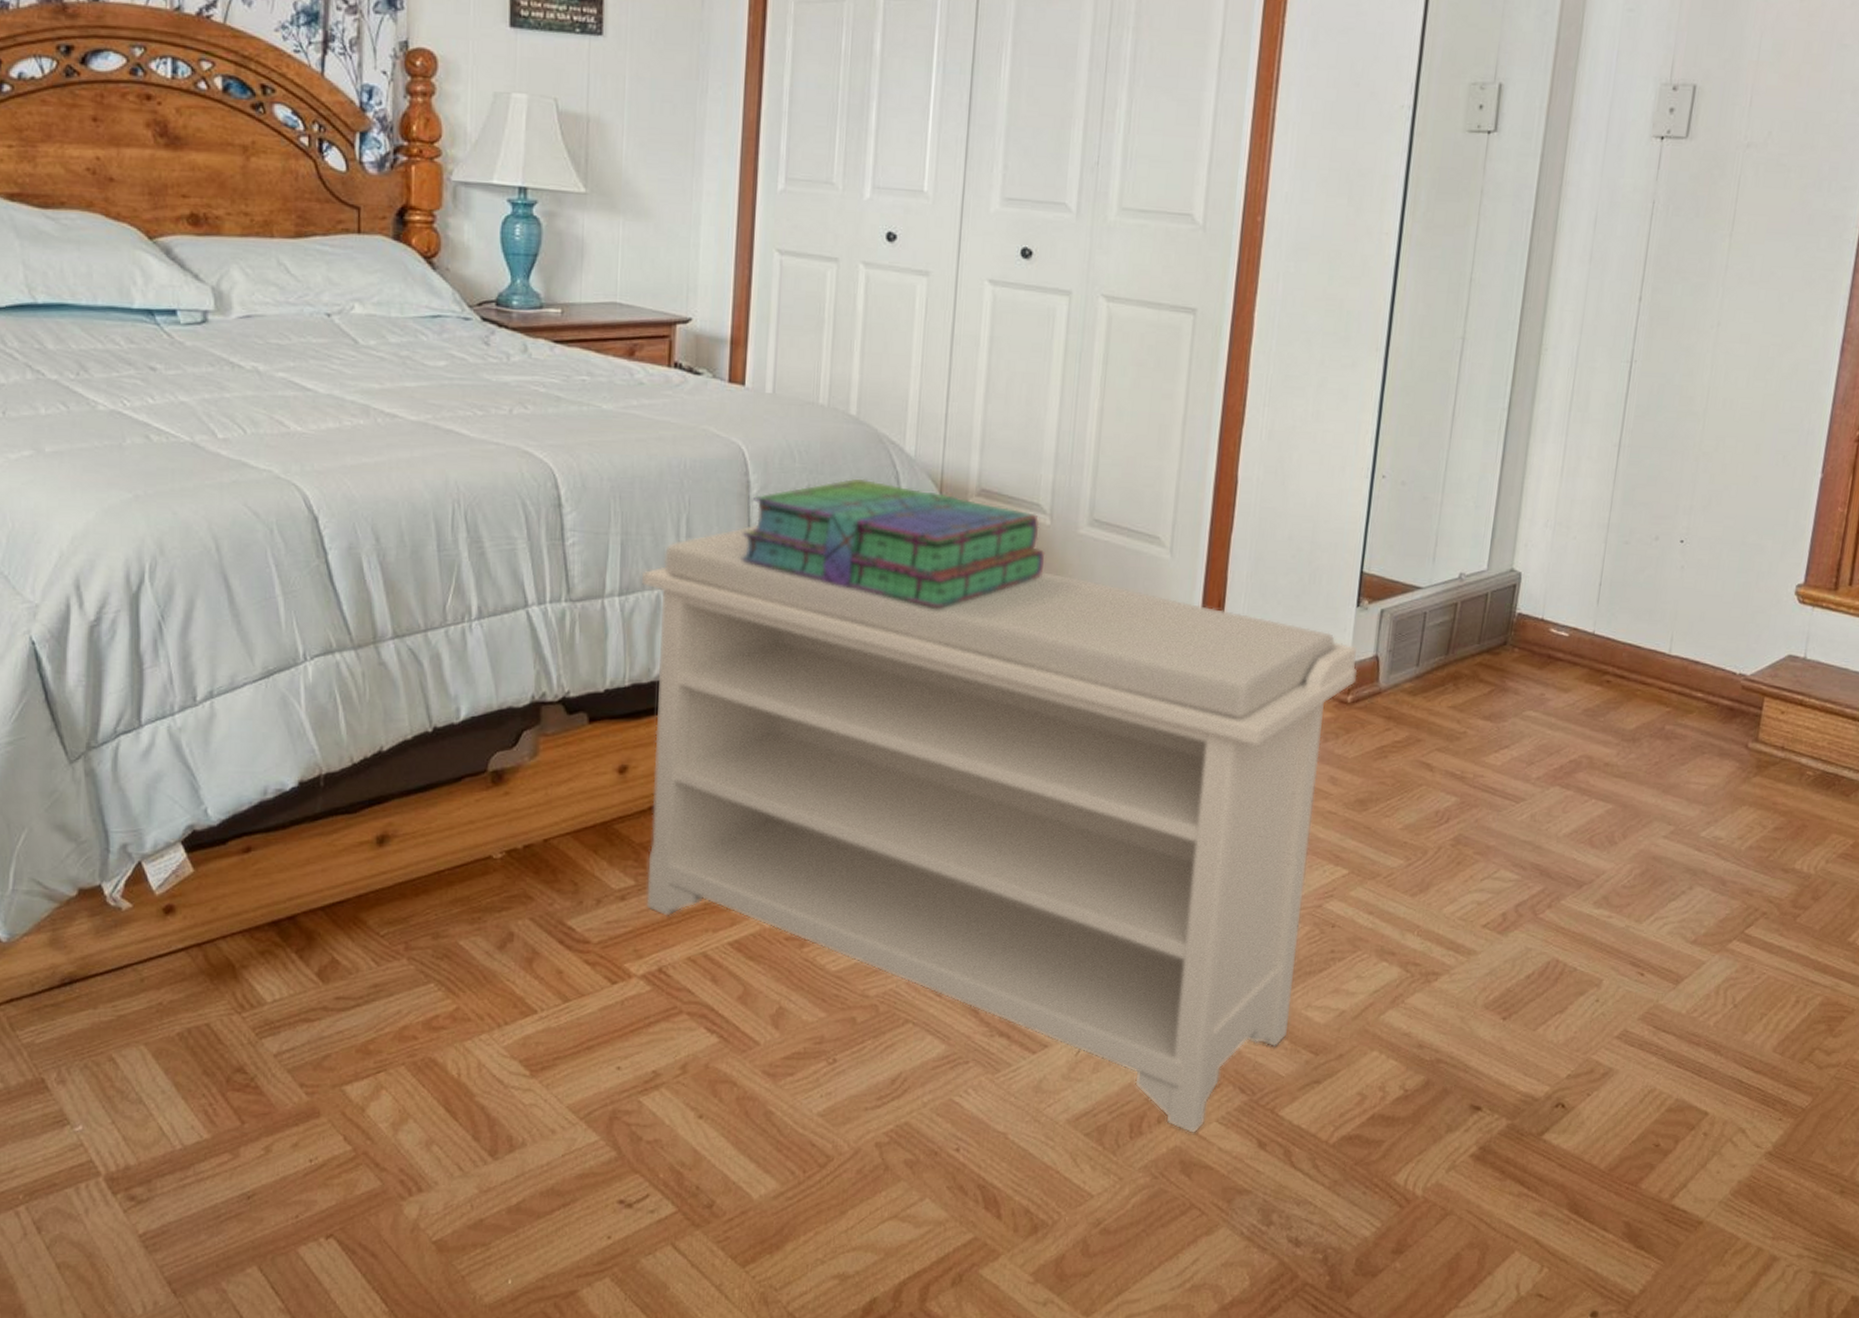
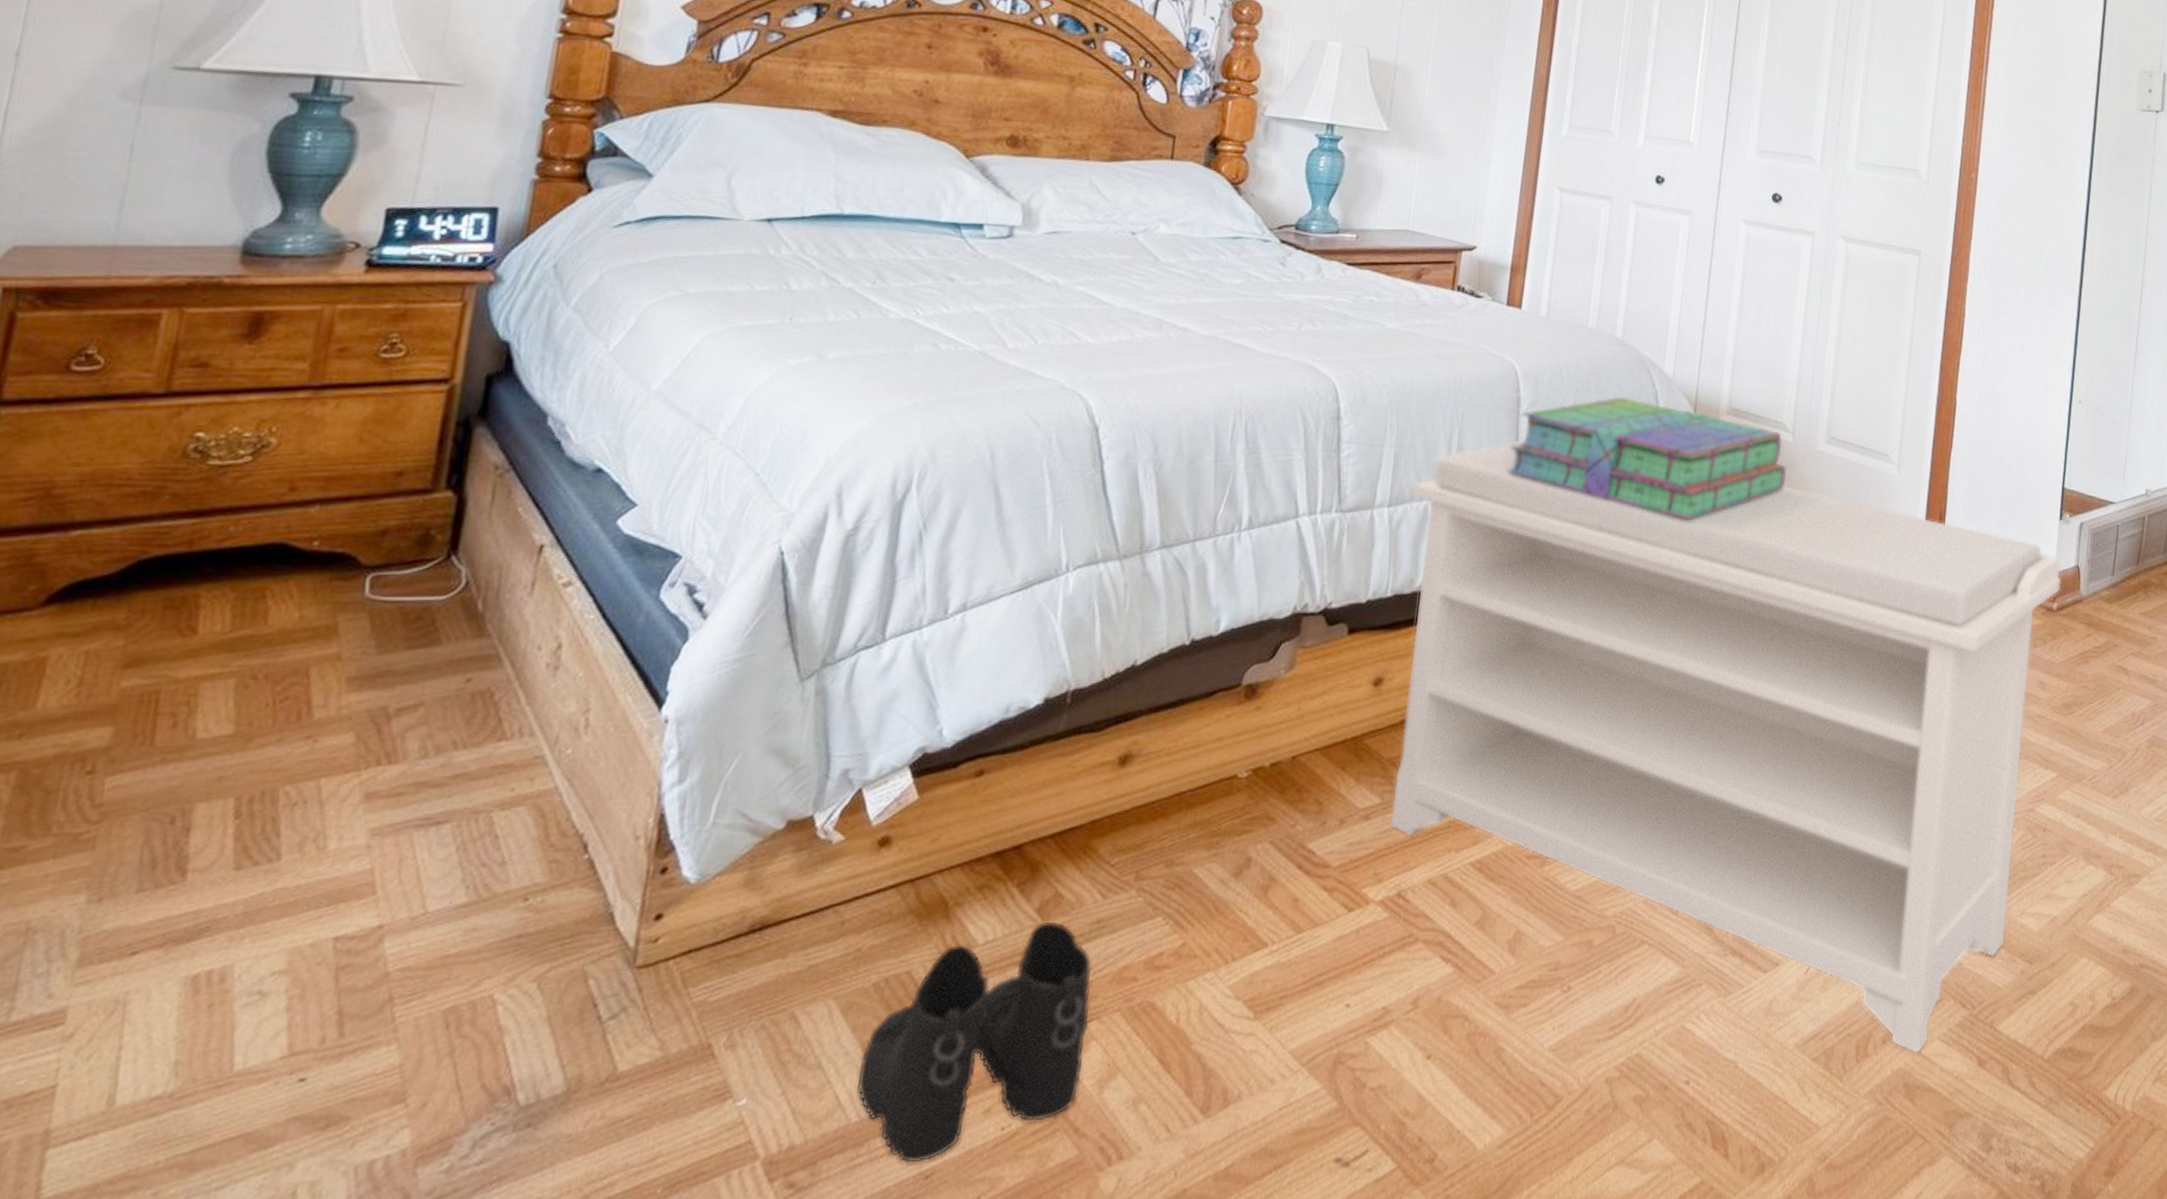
boots: none [176,984,377,1185] -> present [856,921,1093,1163]

